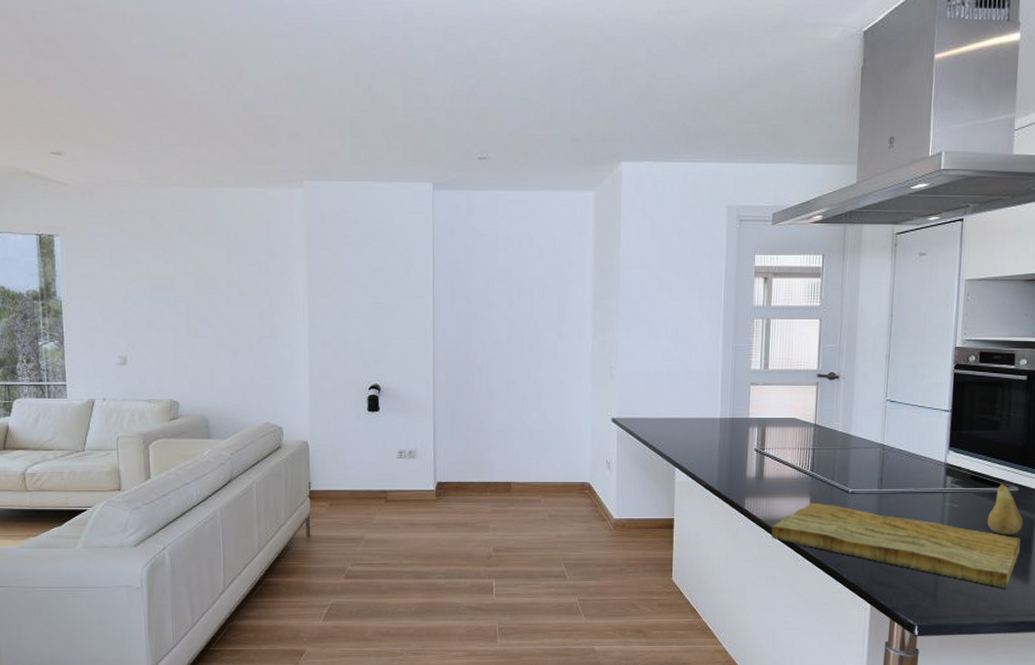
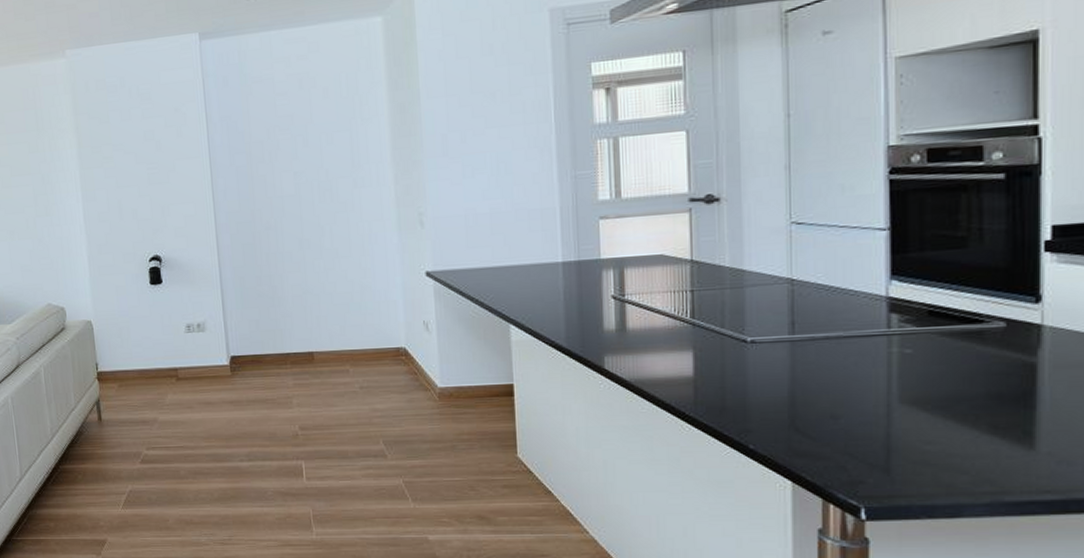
cutting board: present [770,502,1021,589] -> none [642,357,1016,458]
fruit: present [987,483,1023,535] -> none [959,318,1018,387]

